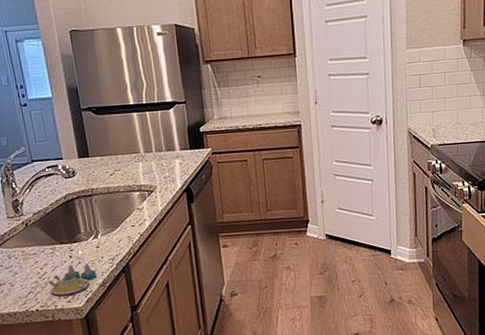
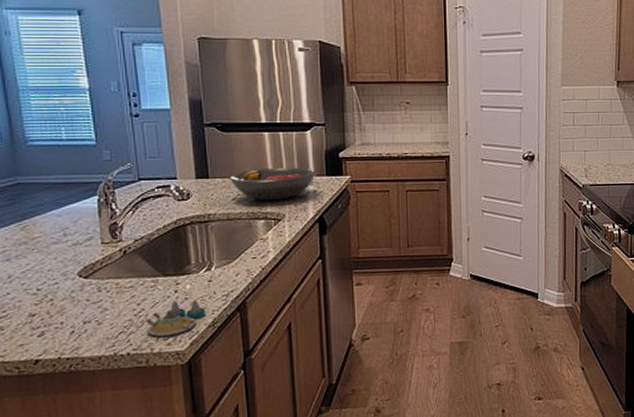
fruit bowl: none [107,143,181,175] -> present [230,167,316,201]

